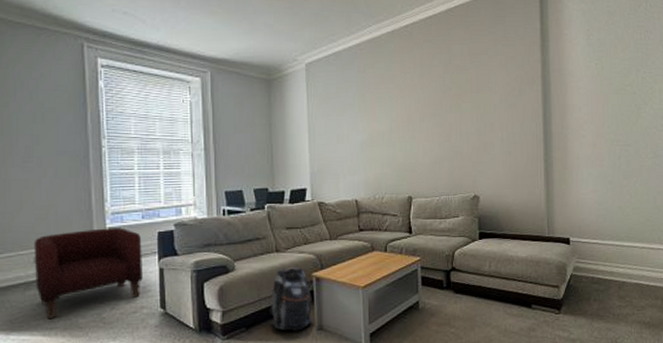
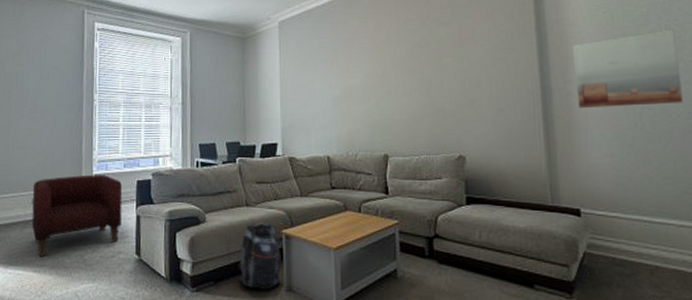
wall art: none [571,81,651,151] -> present [573,29,683,109]

